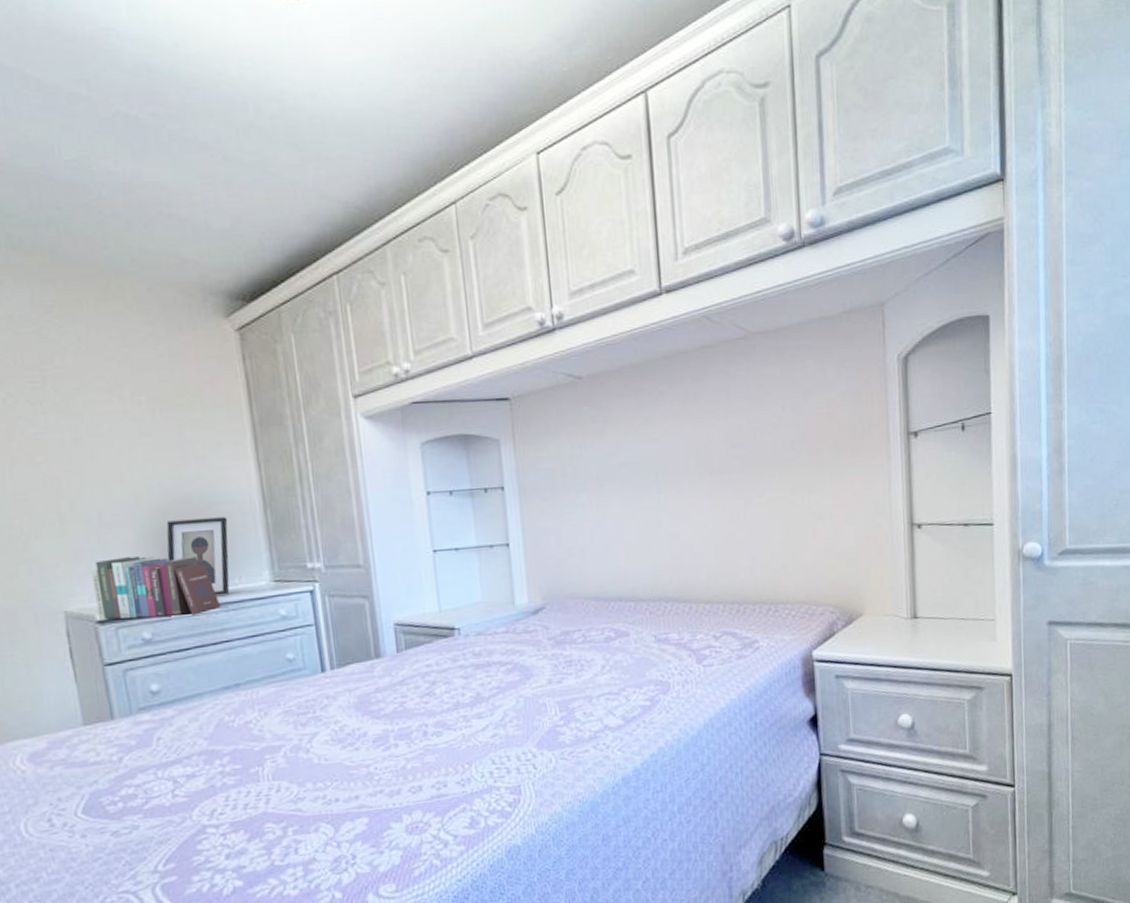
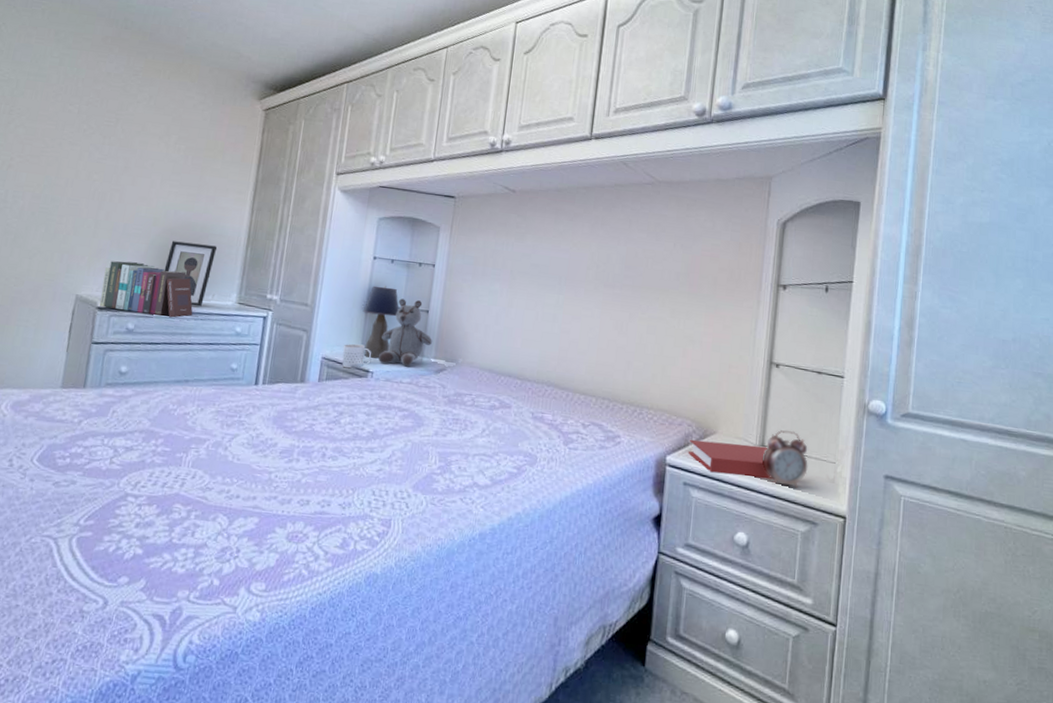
mug: none [416,599,454,631] -> present [342,343,372,369]
table lamp: none [429,524,473,613] -> present [362,285,399,359]
stuffed bear: none [459,534,521,617] -> present [378,298,432,367]
book: none [834,617,928,659] -> present [689,439,771,478]
alarm clock: none [916,595,966,657] -> present [762,430,808,489]

